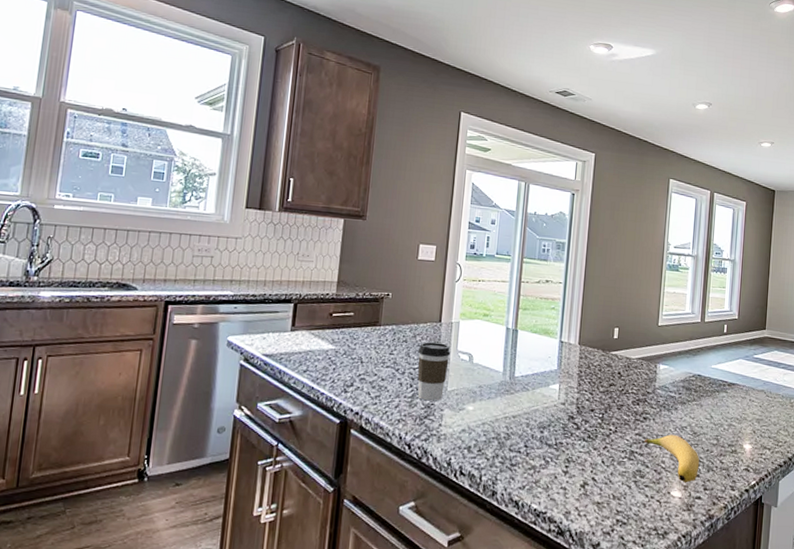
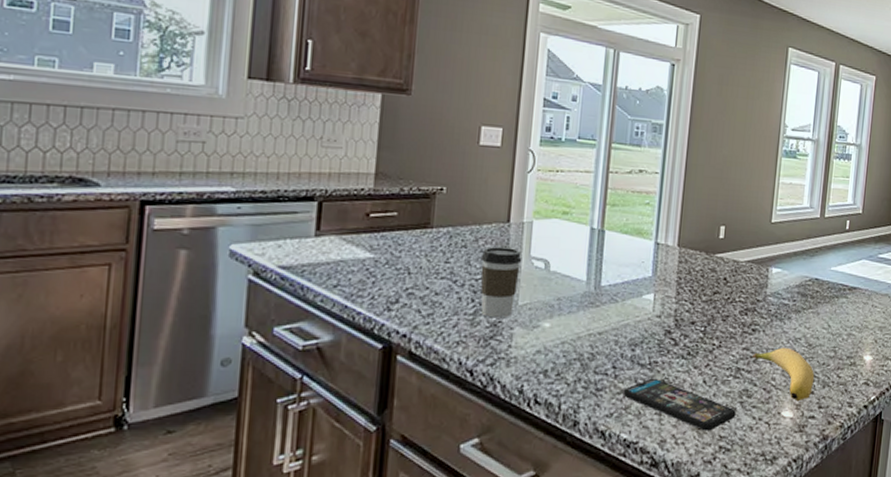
smartphone: none [533,456,631,506] -> present [623,378,736,431]

